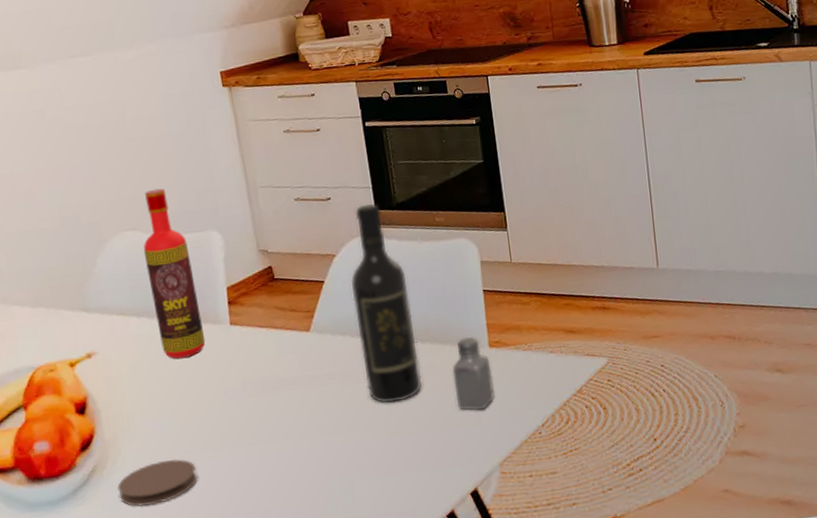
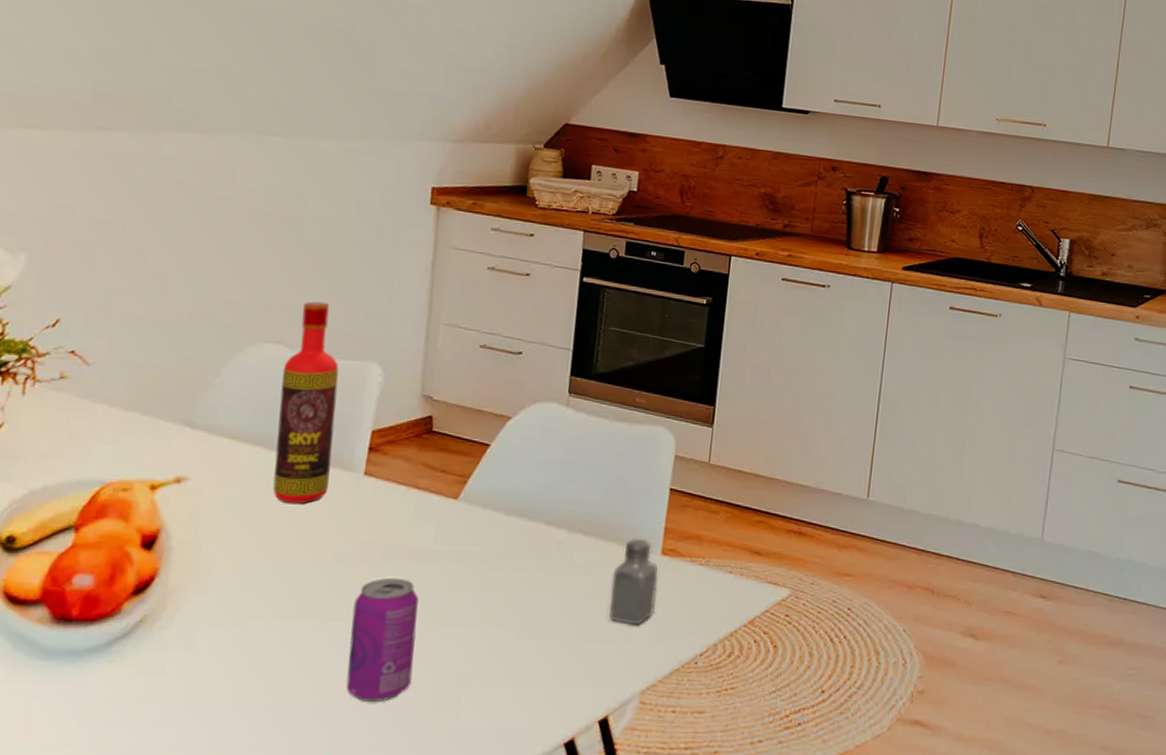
coaster: present [118,459,198,507] -> none [165,623,274,677]
beverage can: none [250,403,312,506] -> present [346,577,419,702]
wine bottle: present [350,203,422,404] -> none [508,366,586,600]

